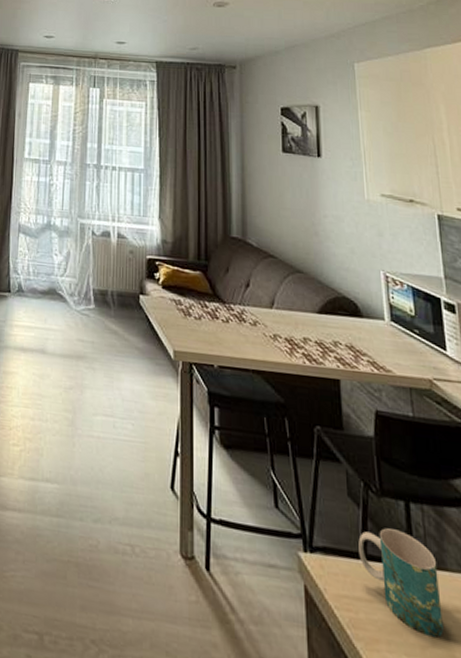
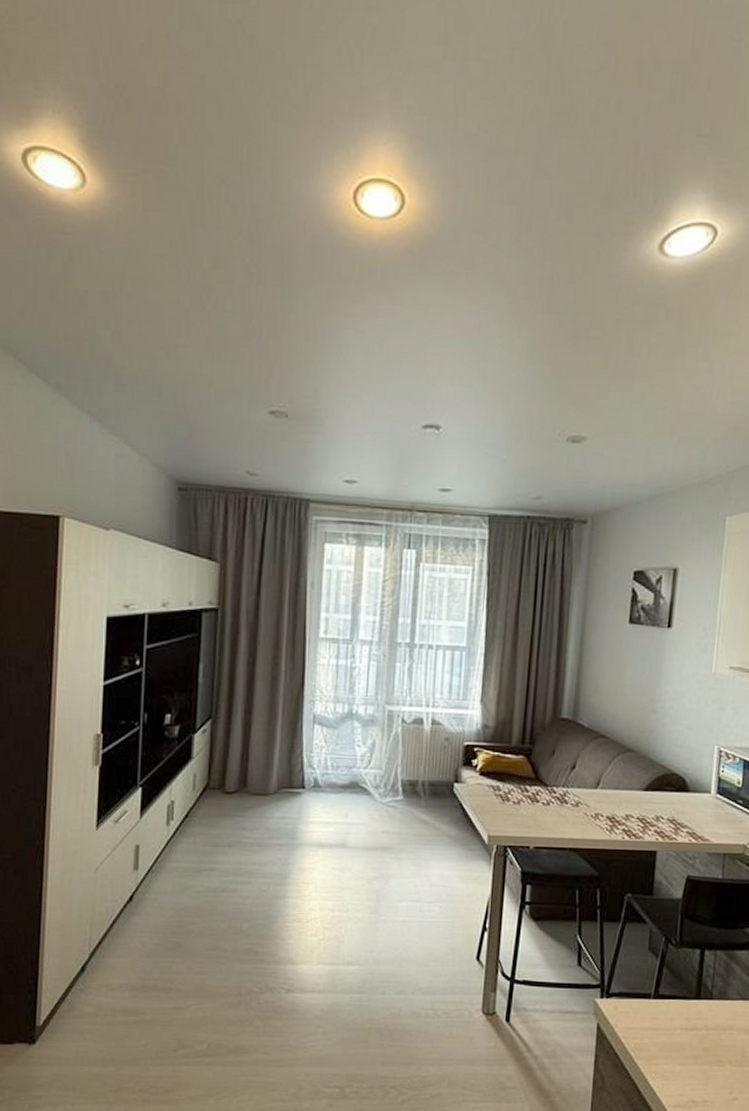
mug: present [358,528,444,638] -> none [651,972,720,1049]

